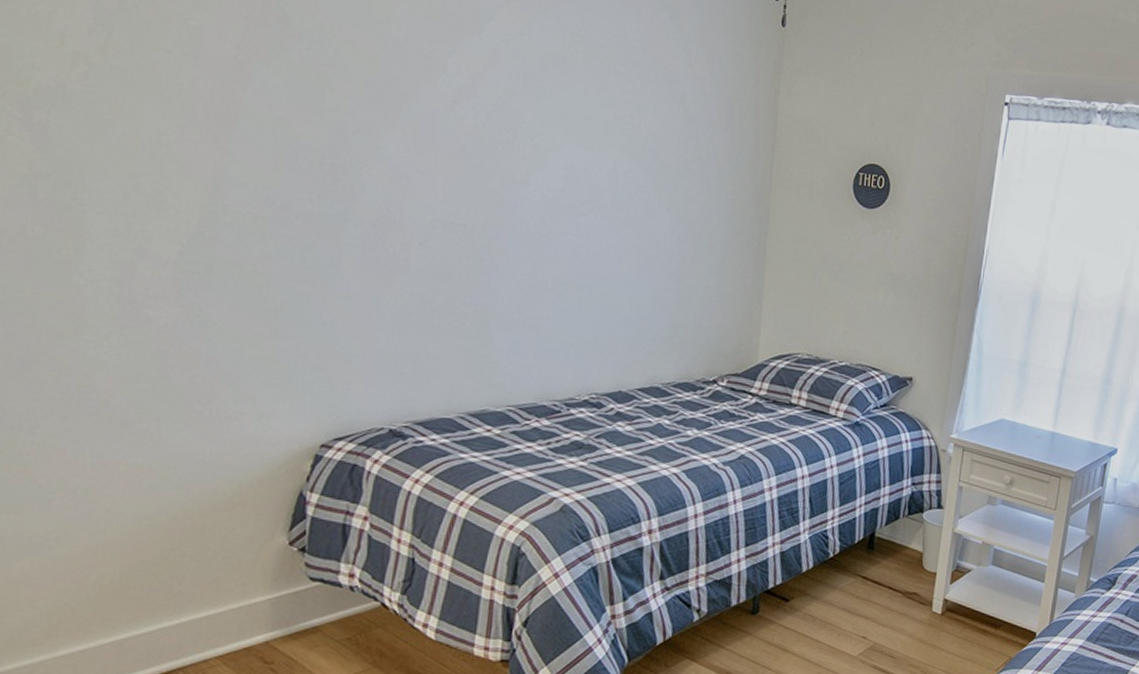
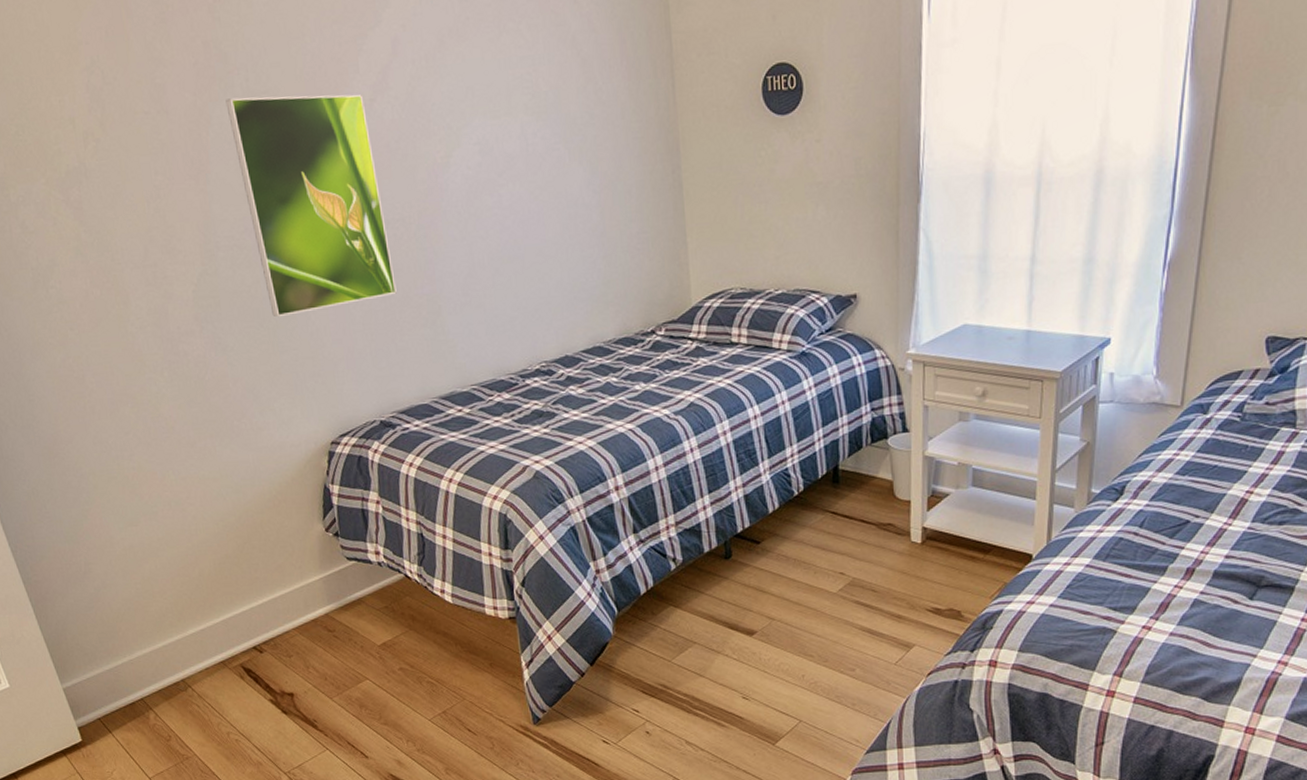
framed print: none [276,61,445,300] -> present [225,94,397,318]

